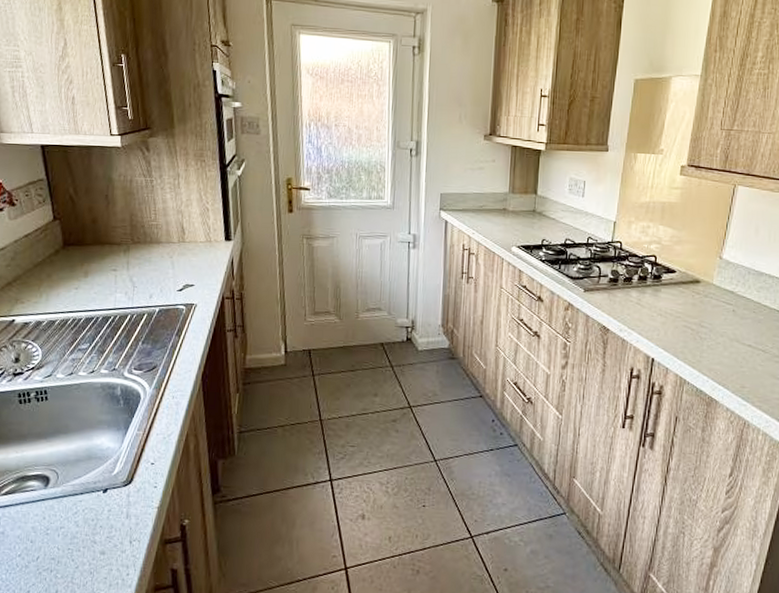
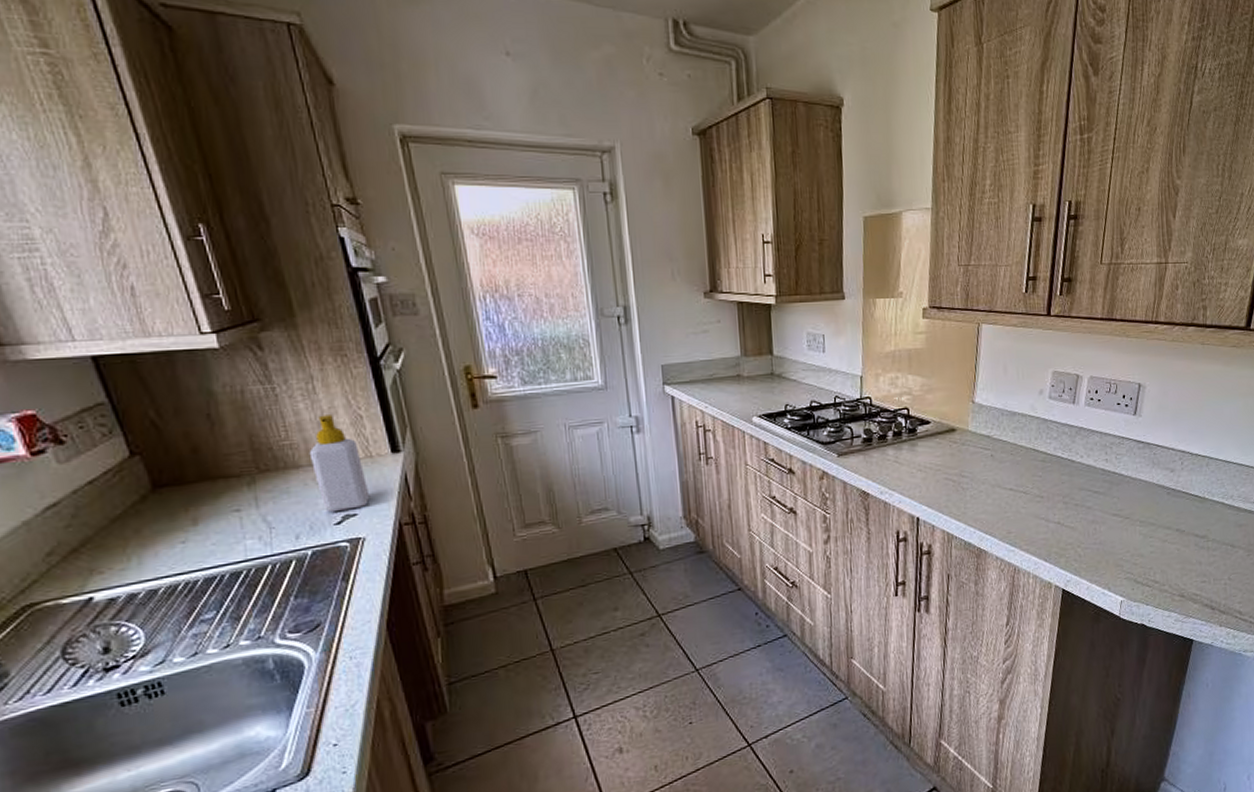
soap bottle: none [168,205,205,281] -> present [309,415,370,513]

